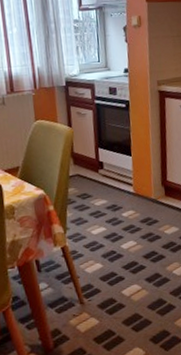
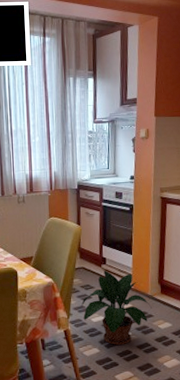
potted plant: none [79,175,156,258] -> present [81,270,152,345]

